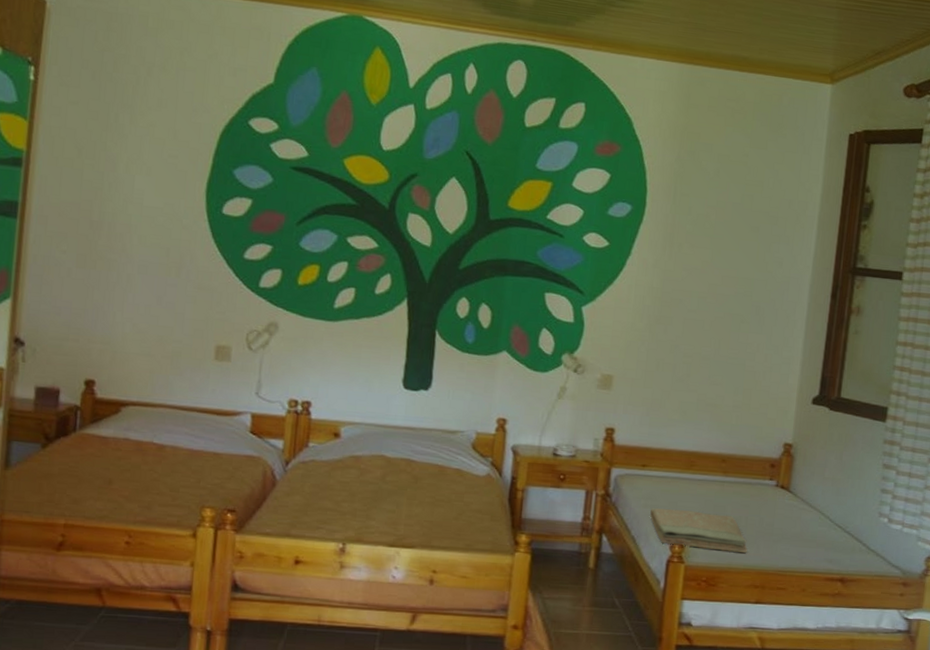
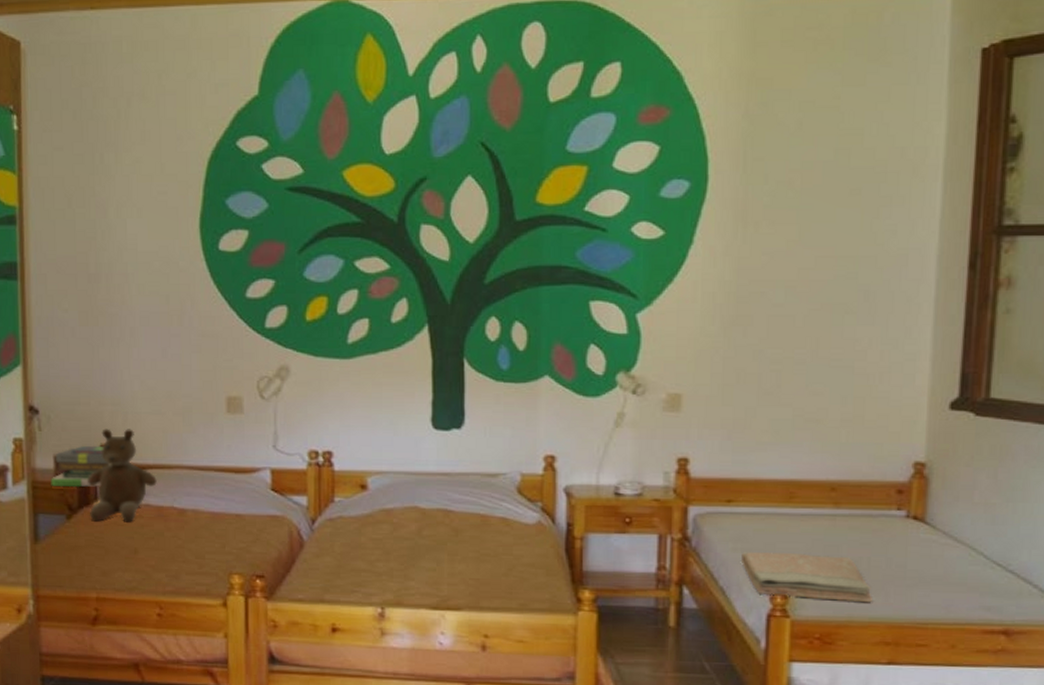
books: none [29,378,94,419] -> present [51,445,111,488]
teddy bear: none [66,365,139,453] -> present [88,428,157,522]

